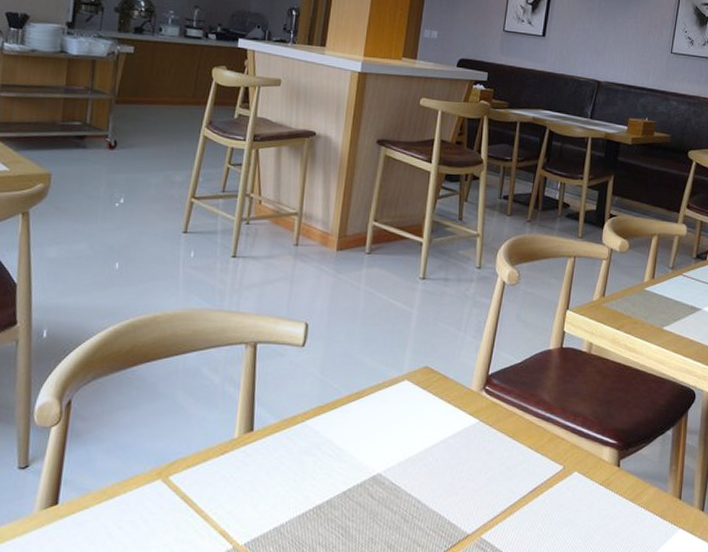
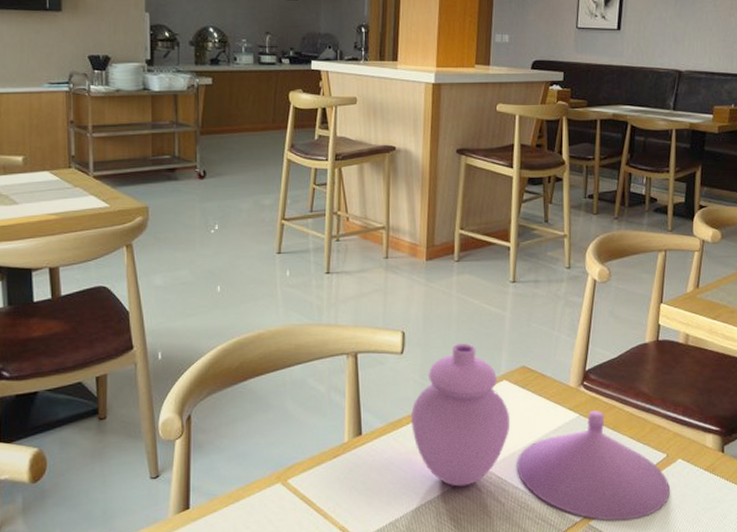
decorative vase: none [306,339,564,535] -> present [411,343,670,521]

